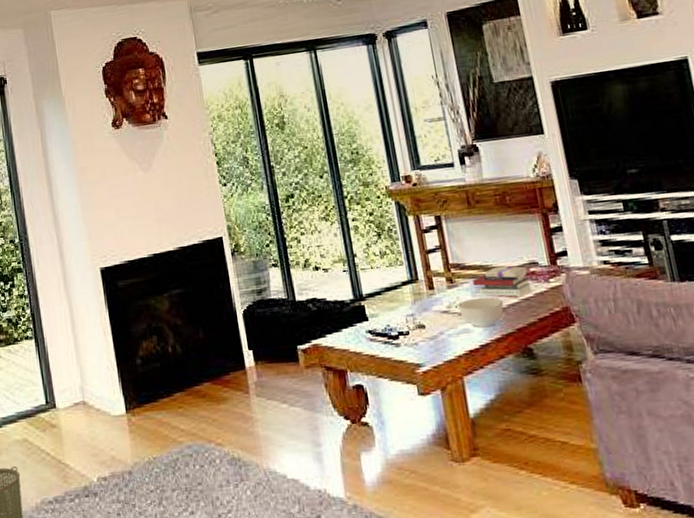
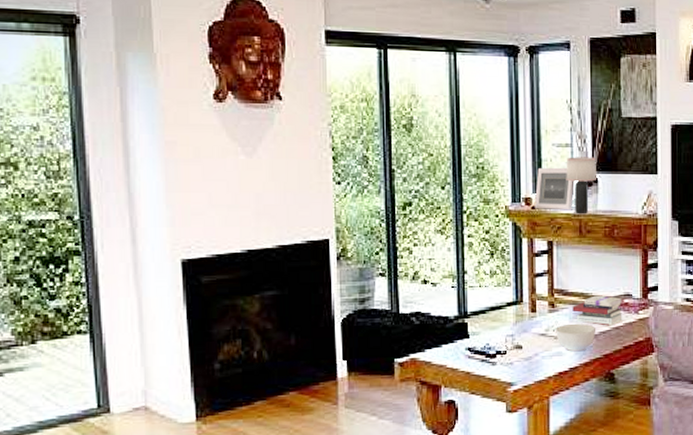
picture frame: none [412,140,456,186] -> present [534,167,575,211]
table lamp: none [442,126,478,186] -> present [566,157,598,214]

